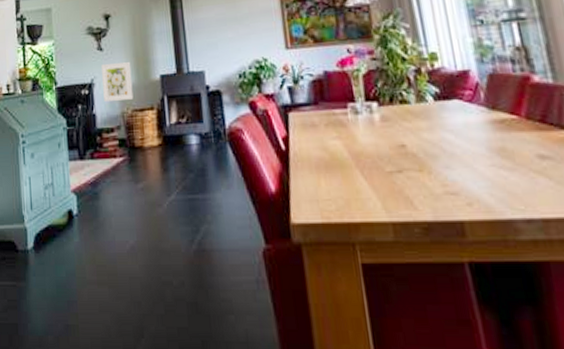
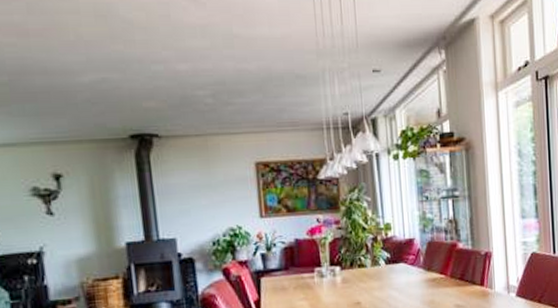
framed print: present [100,62,134,101] -> none [51,228,95,271]

